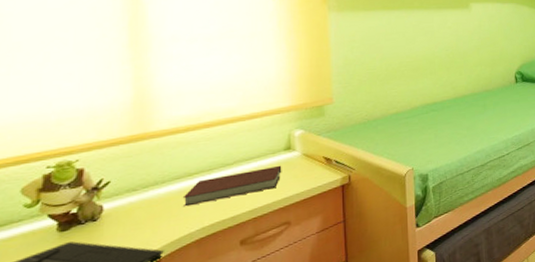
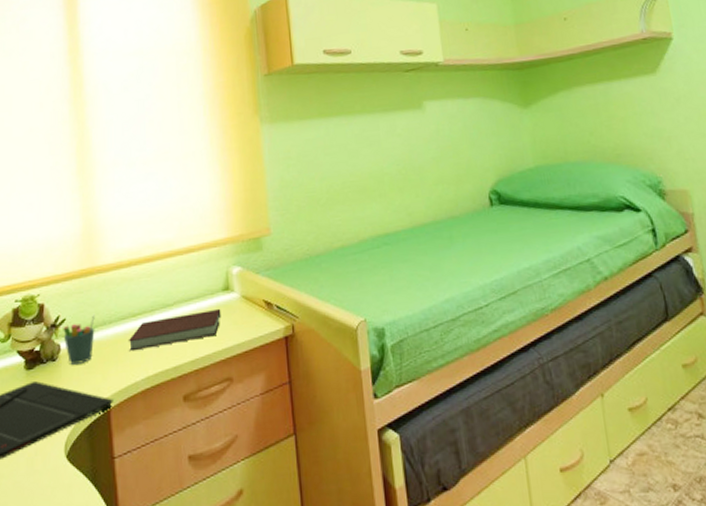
pen holder: none [106,175,145,223] -> present [63,313,95,365]

